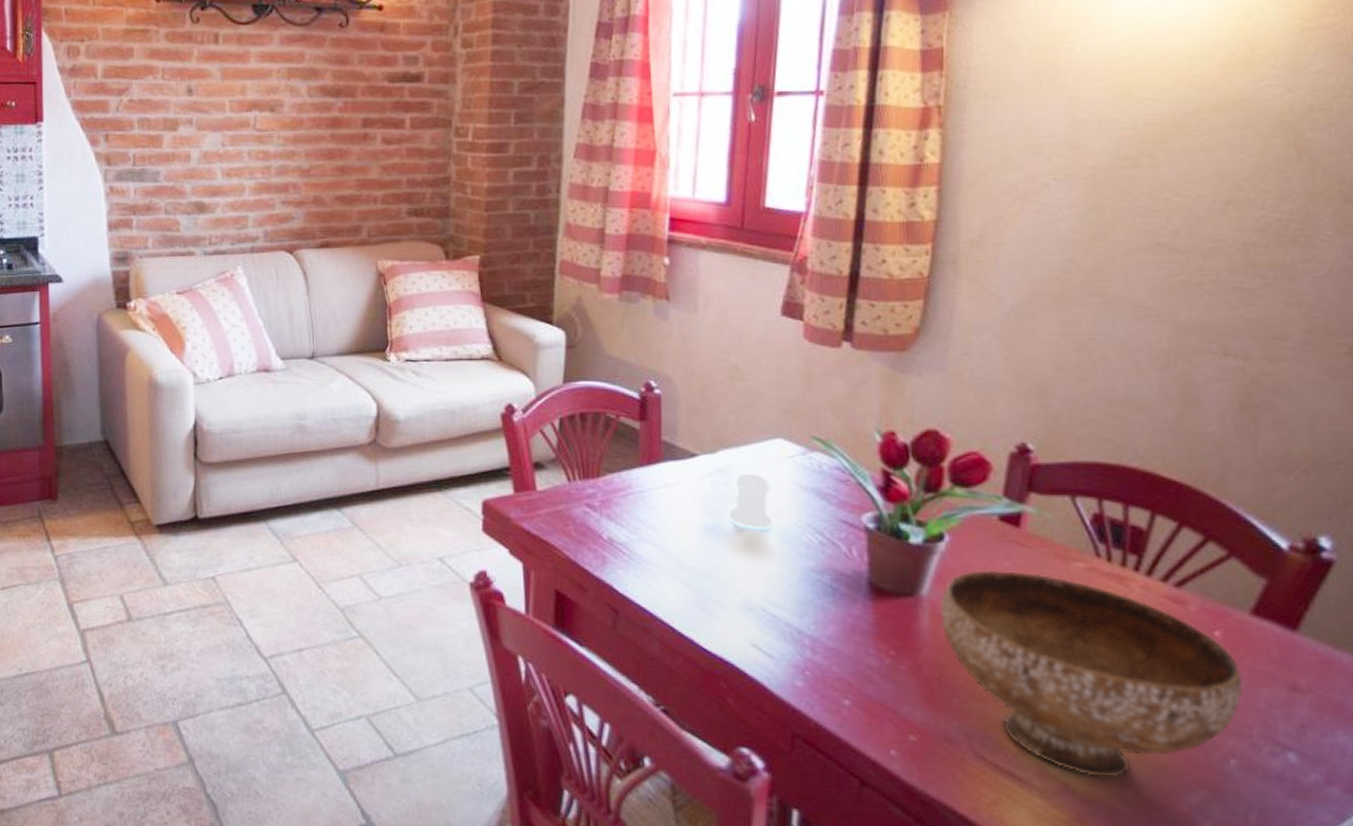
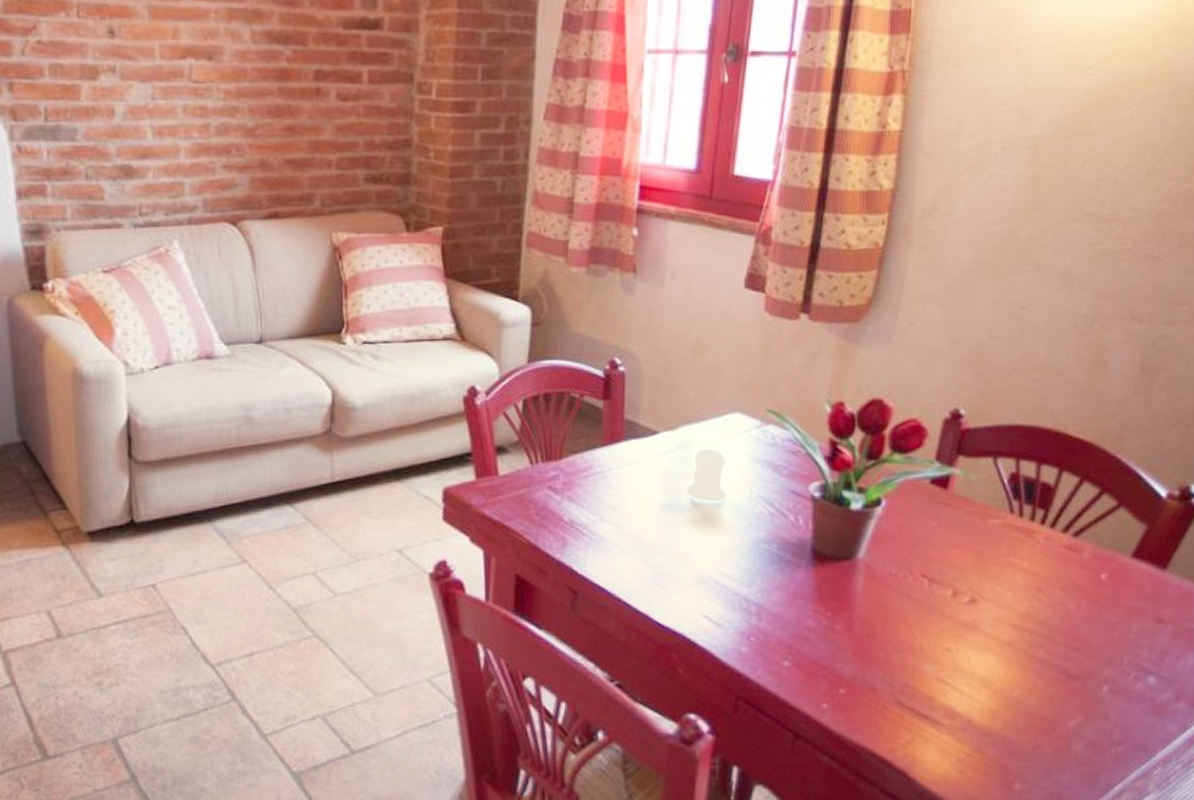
bowl: present [940,569,1243,778] -> none [873,530,1120,712]

